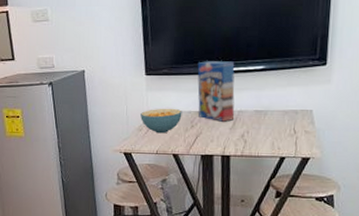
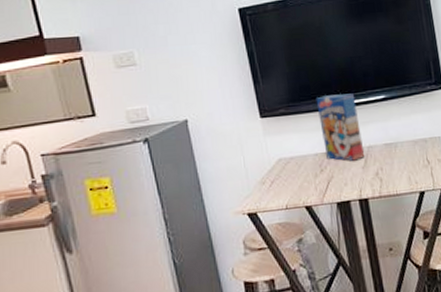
cereal bowl: present [140,108,182,134] -> none [261,152,309,185]

